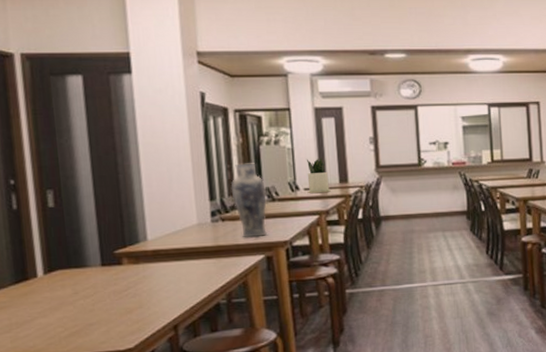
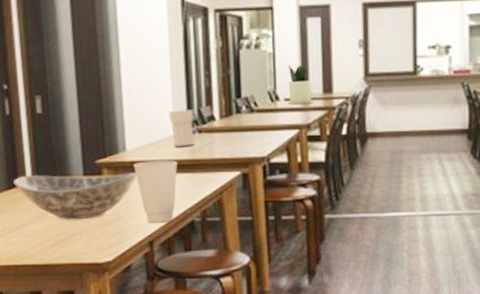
bowl: none [21,260,160,311] -> present [13,173,137,220]
cup: none [155,247,202,308] -> present [133,160,178,223]
cup: none [191,200,217,235] -> present [169,110,194,147]
vase: present [231,163,267,238] -> none [208,69,246,152]

